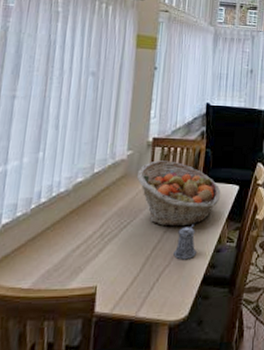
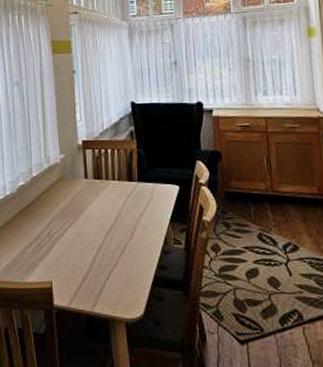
fruit basket: present [136,160,220,227] -> none [72,162,160,228]
pepper shaker: present [173,224,196,260] -> none [120,225,143,260]

